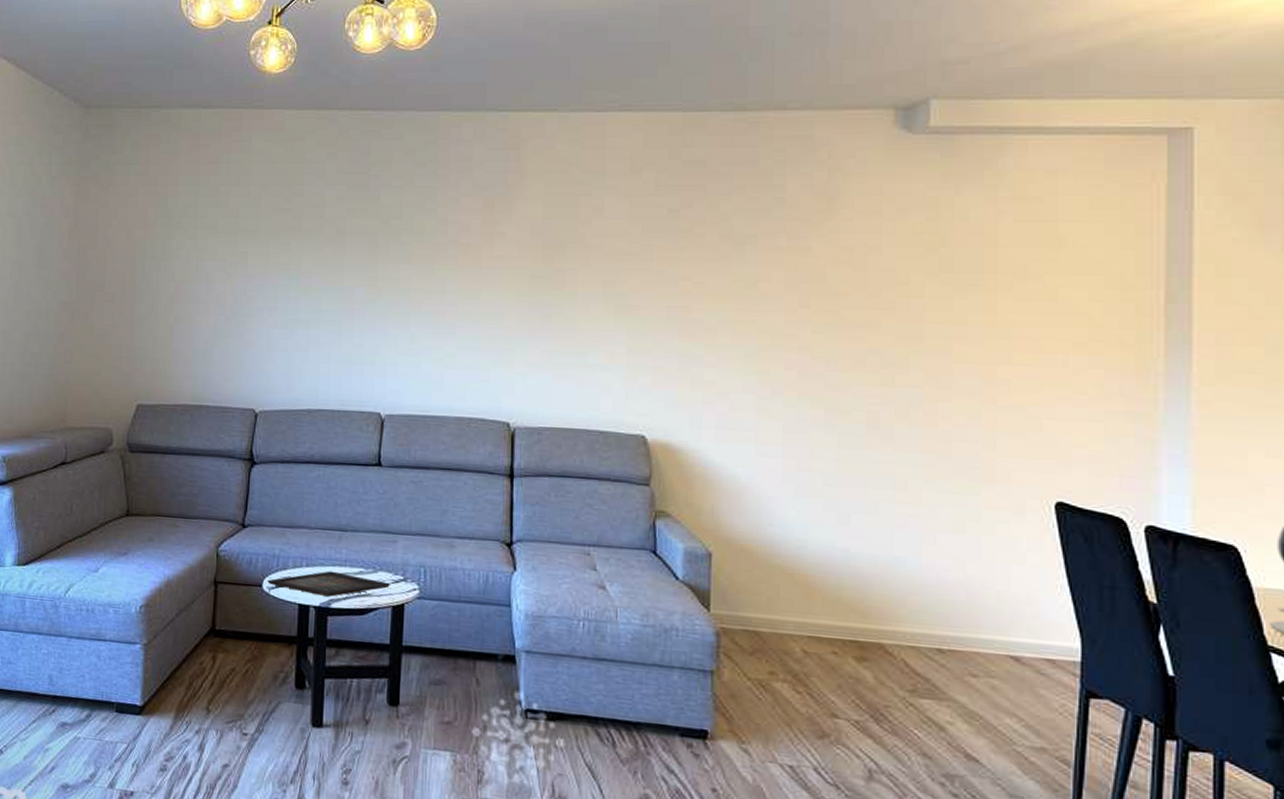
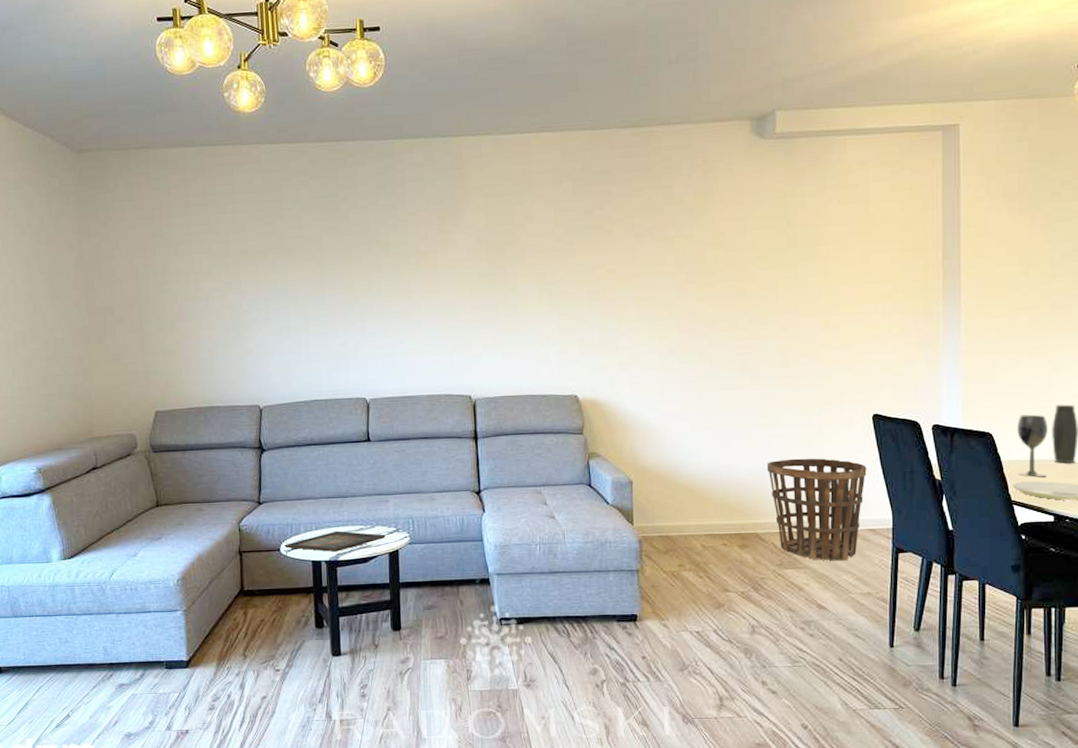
basket: none [898,548,1045,698] -> present [766,458,867,561]

